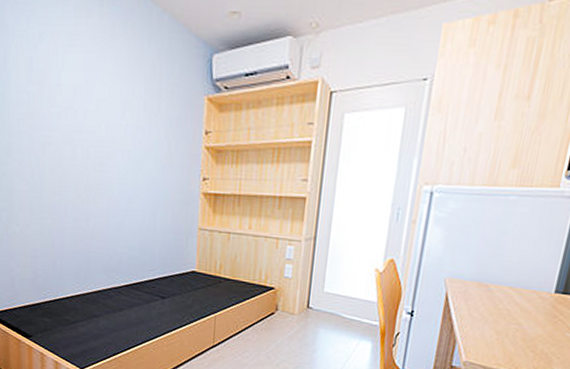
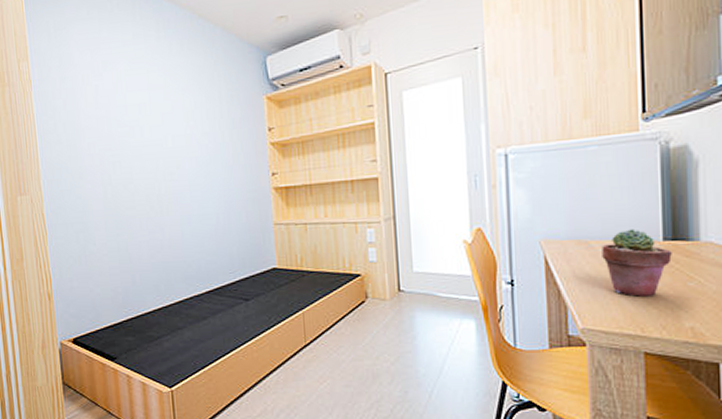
potted succulent: none [497,278,560,341] -> present [602,229,672,297]

